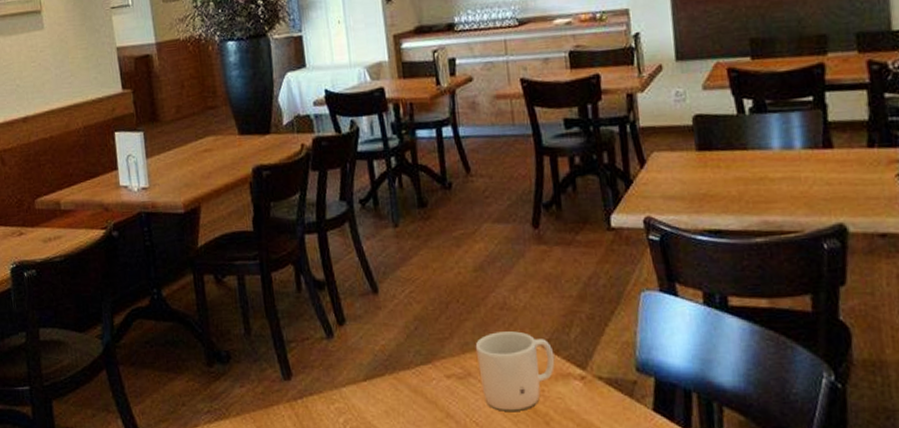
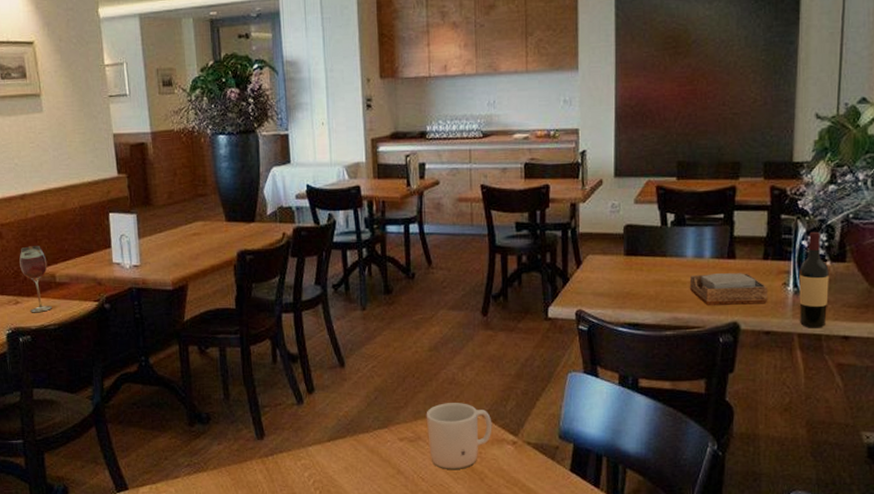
wineglass: none [22,171,58,245] -> present [19,246,53,313]
napkin holder: none [778,164,880,207] -> present [689,273,768,307]

